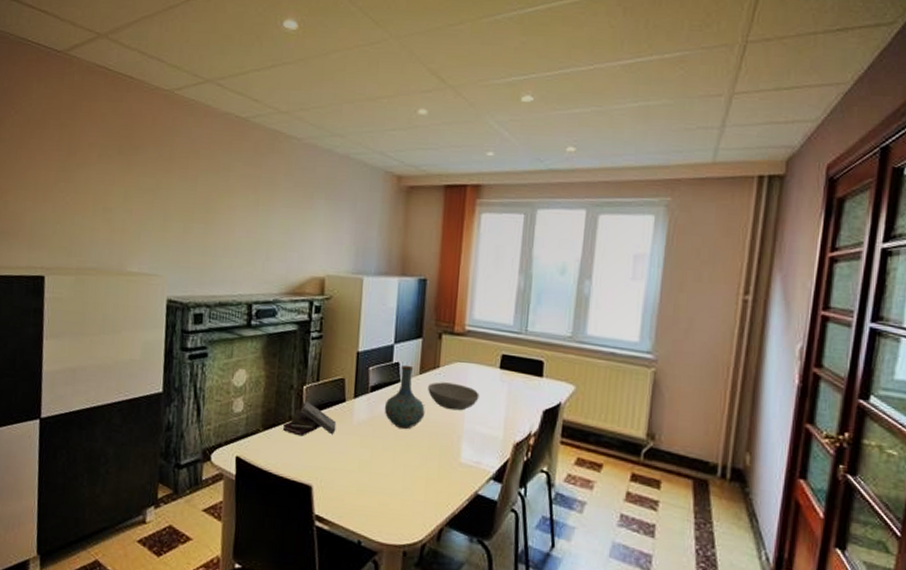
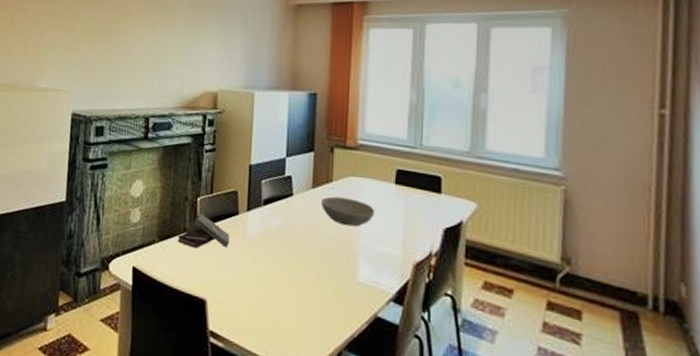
vase: present [384,365,425,429] -> none [277,178,319,244]

